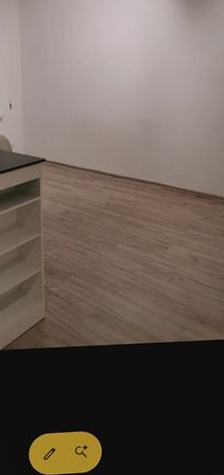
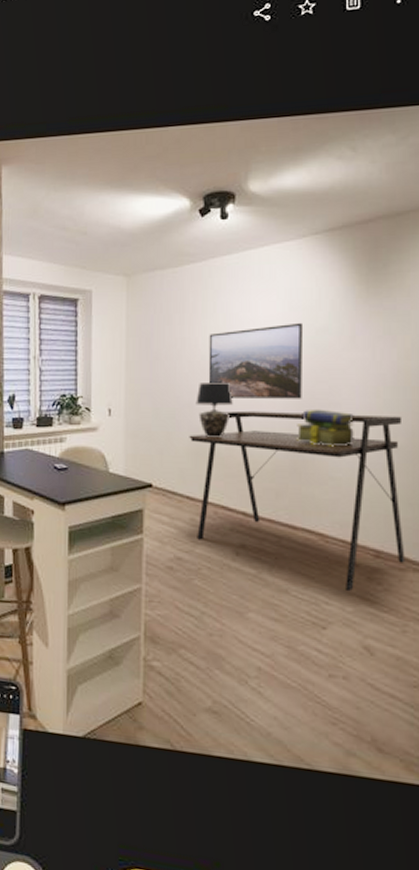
desk: none [71,100,216,222] -> present [189,410,405,592]
table lamp: none [75,81,102,121] -> present [196,383,233,437]
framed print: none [83,36,149,92] -> present [208,322,304,399]
stack of books: none [146,98,183,124] -> present [297,409,354,447]

